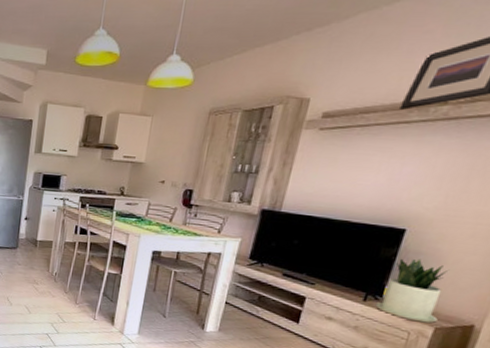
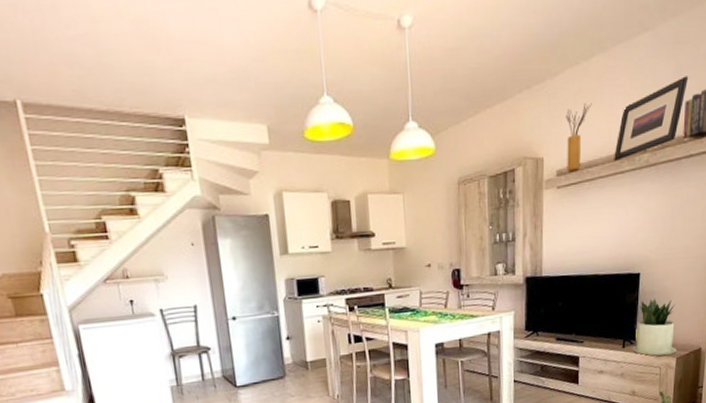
vase: none [336,48,385,116] -> present [566,103,592,173]

